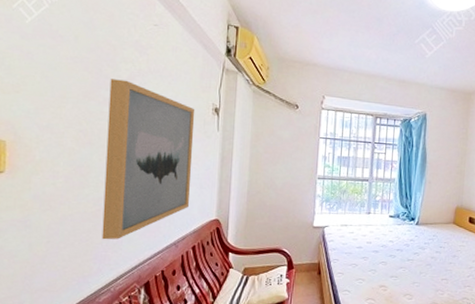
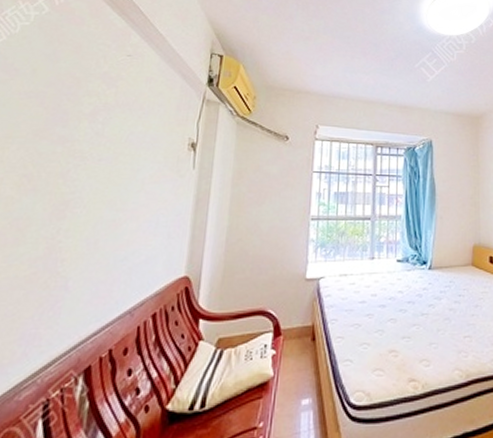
wall art: present [102,79,195,240] -> none [33,114,168,313]

